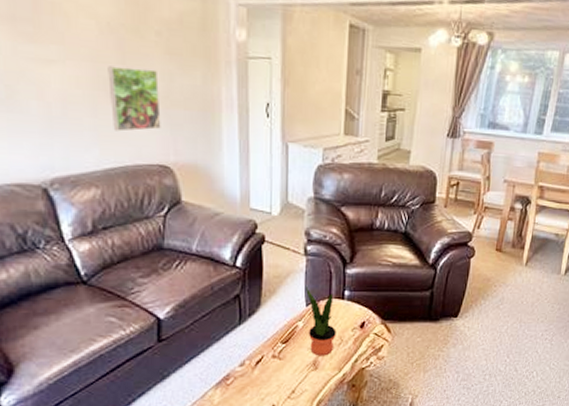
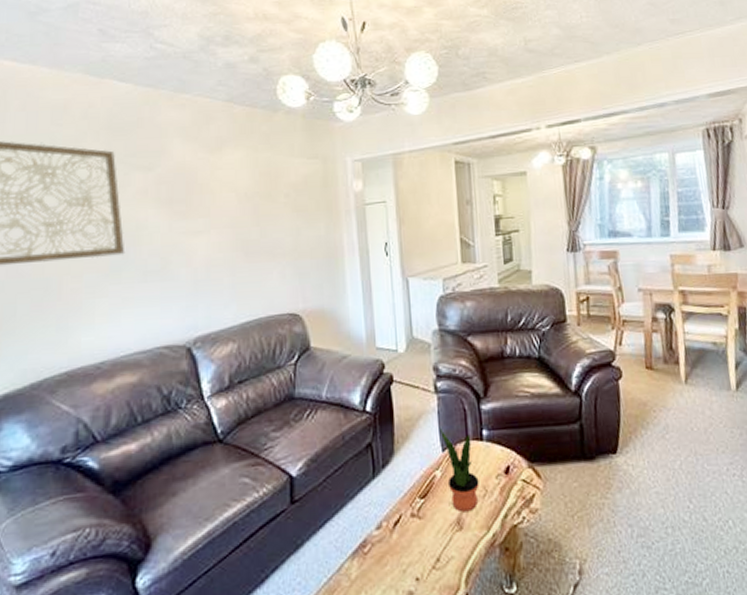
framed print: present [108,66,161,132] -> none [245,227,291,287]

